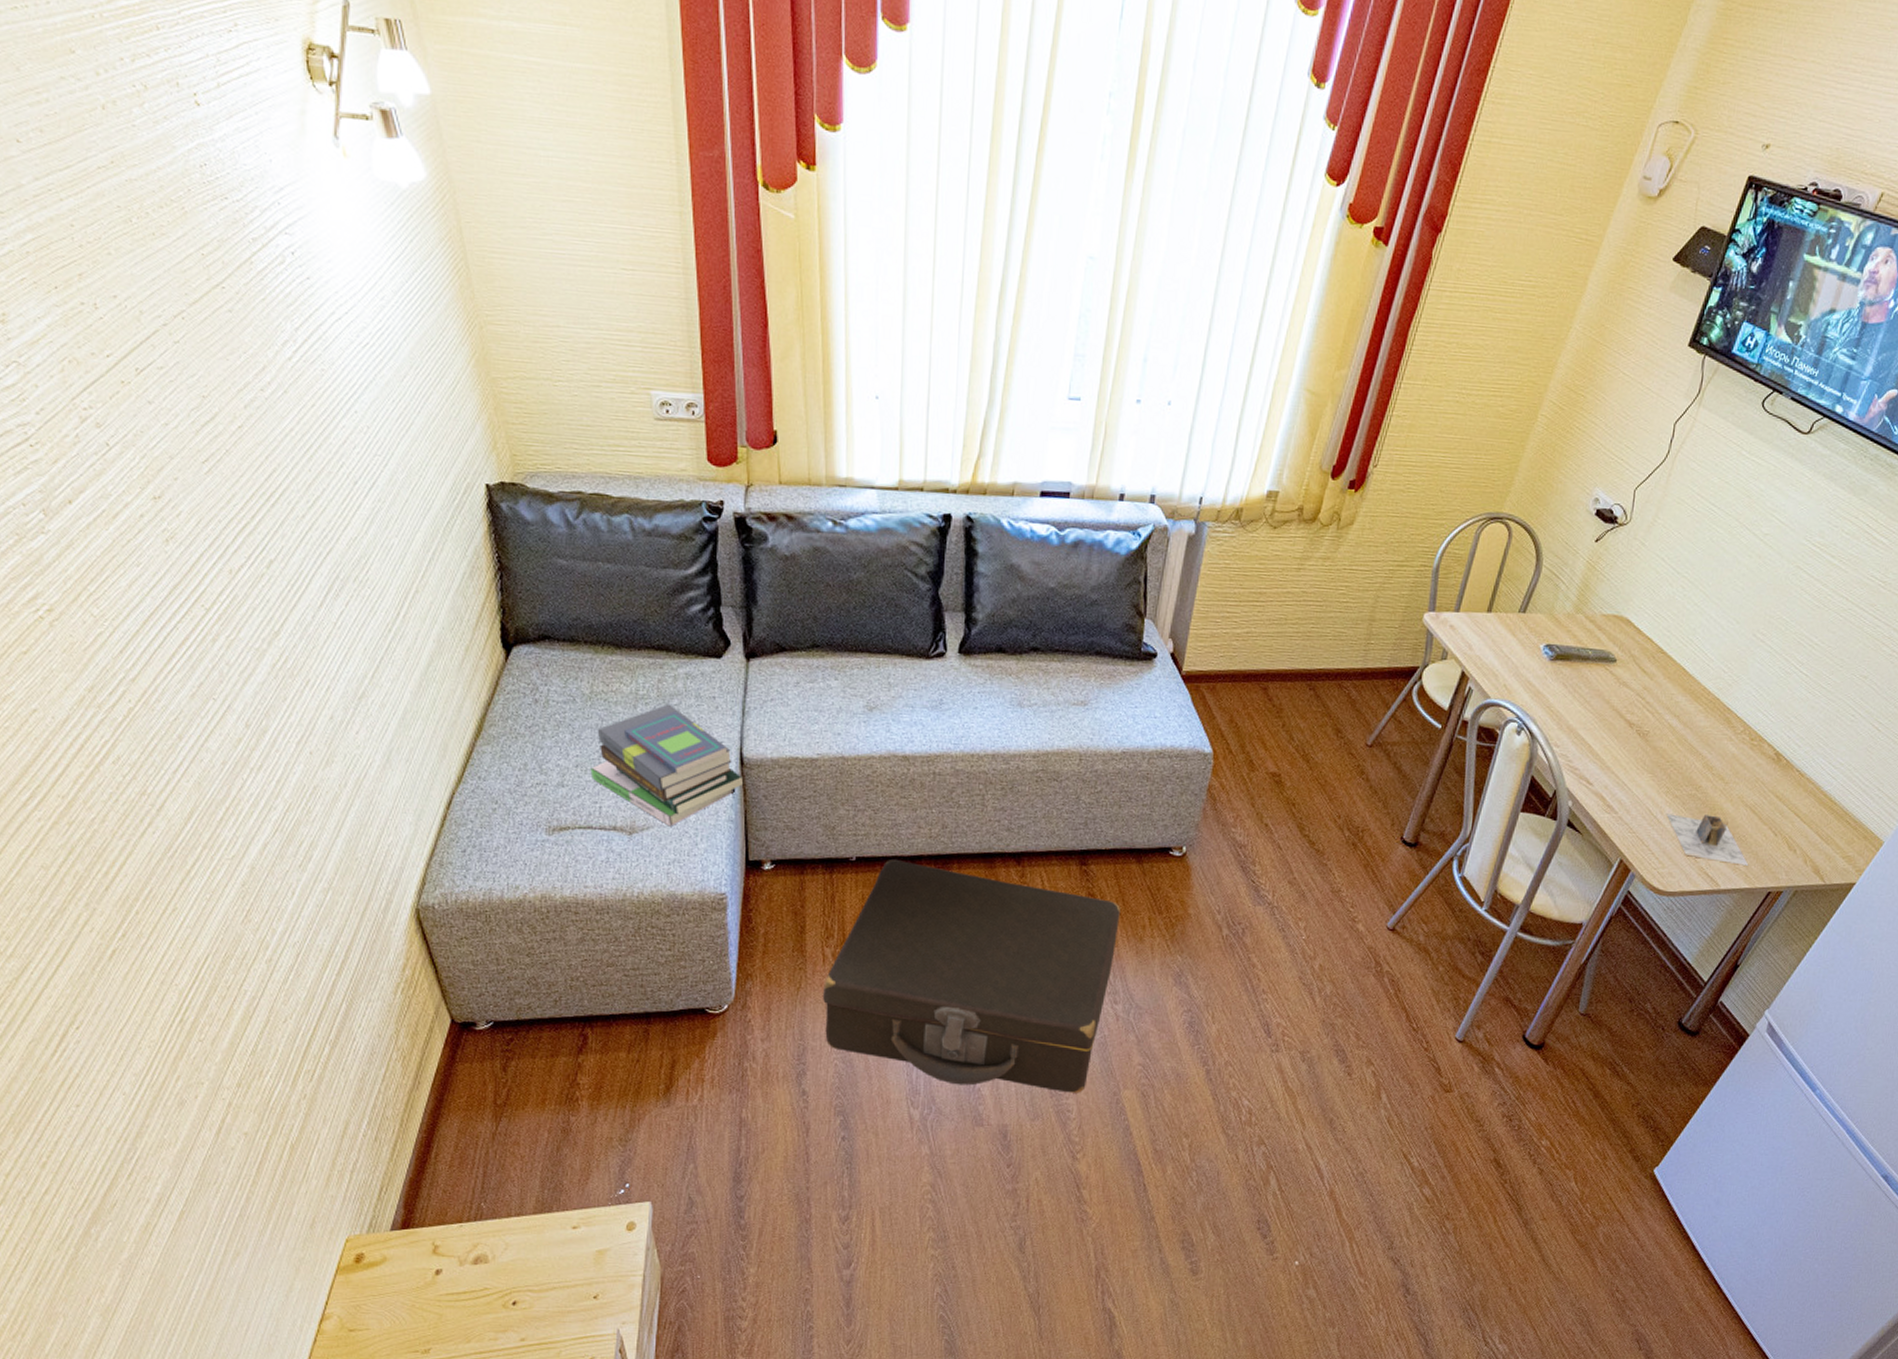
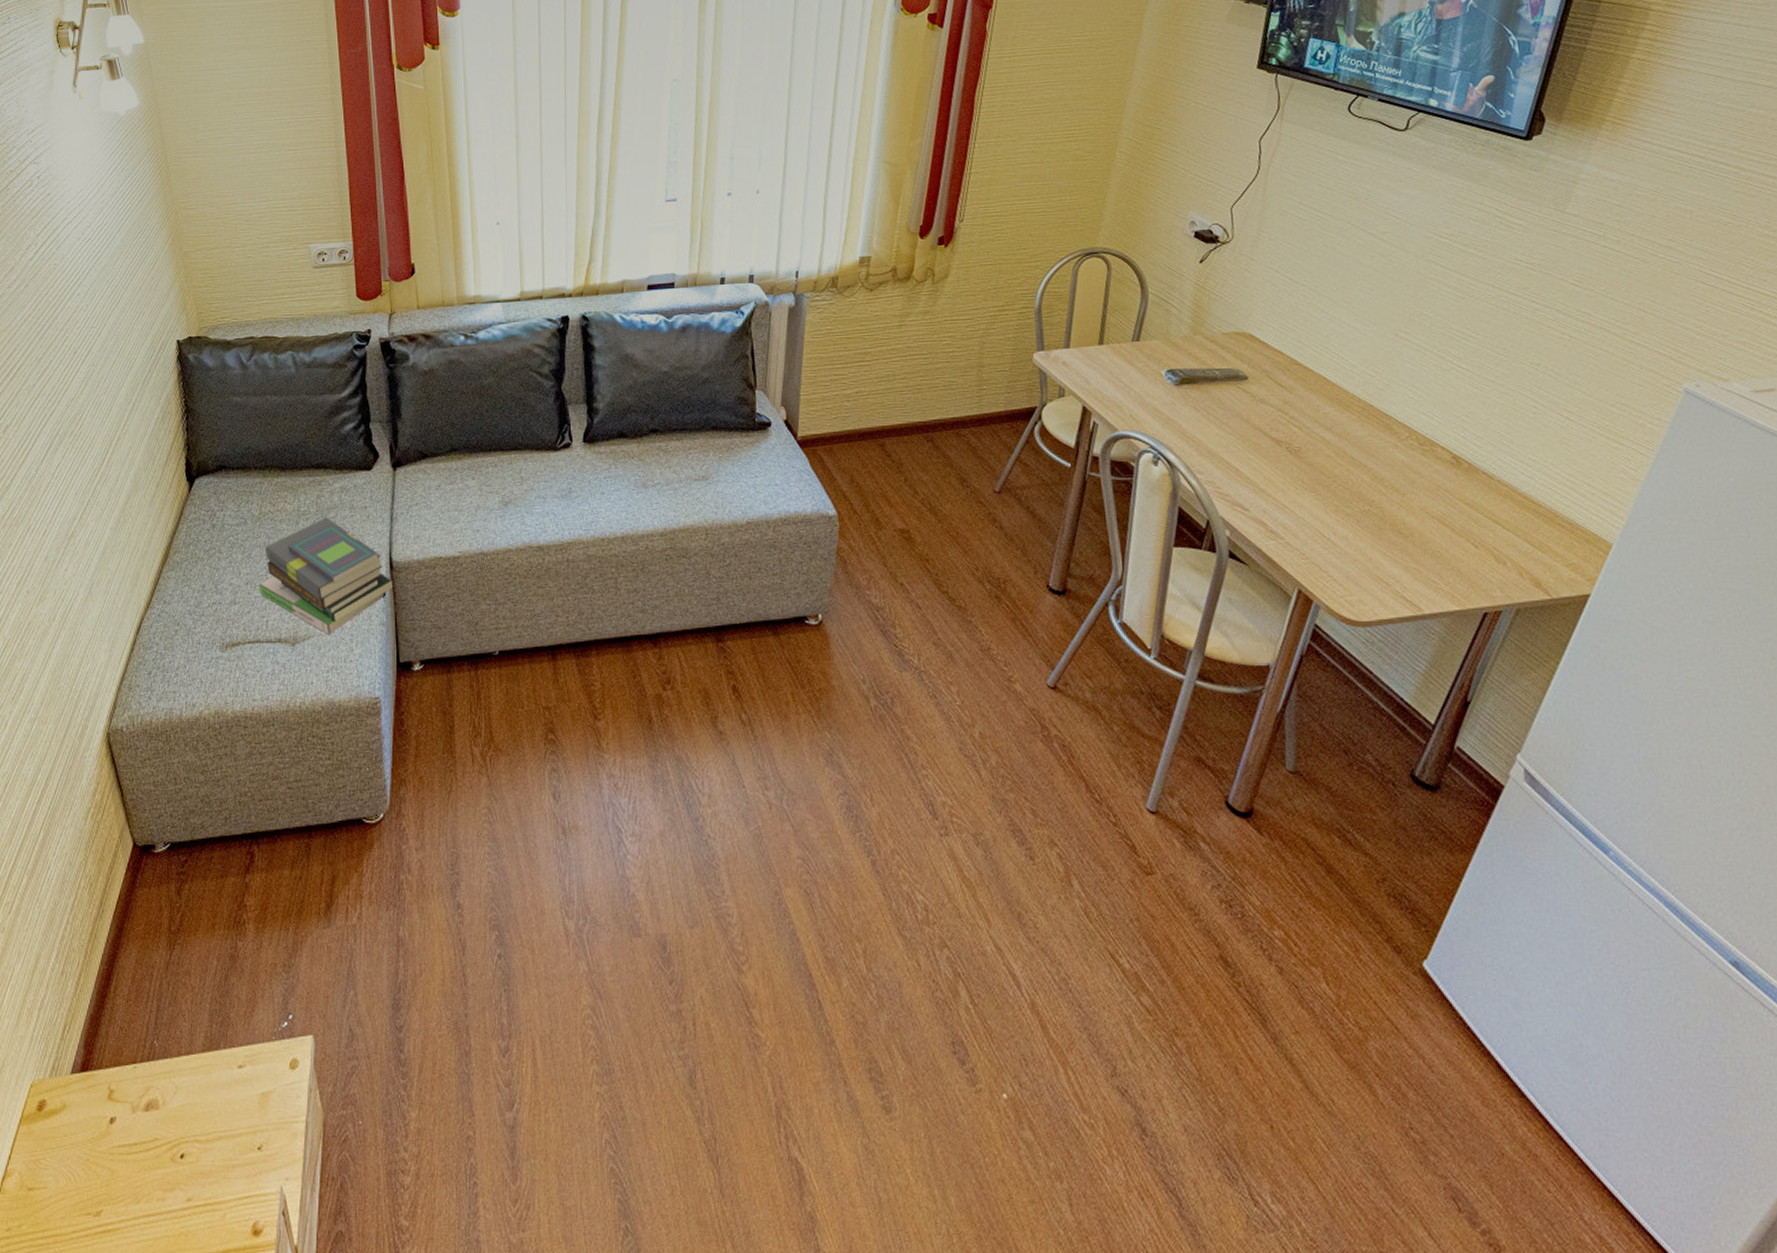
suitcase: present [823,858,1120,1093] -> none [473,650,762,894]
napkin holder: present [1666,813,1749,866] -> none [1341,531,1453,585]

